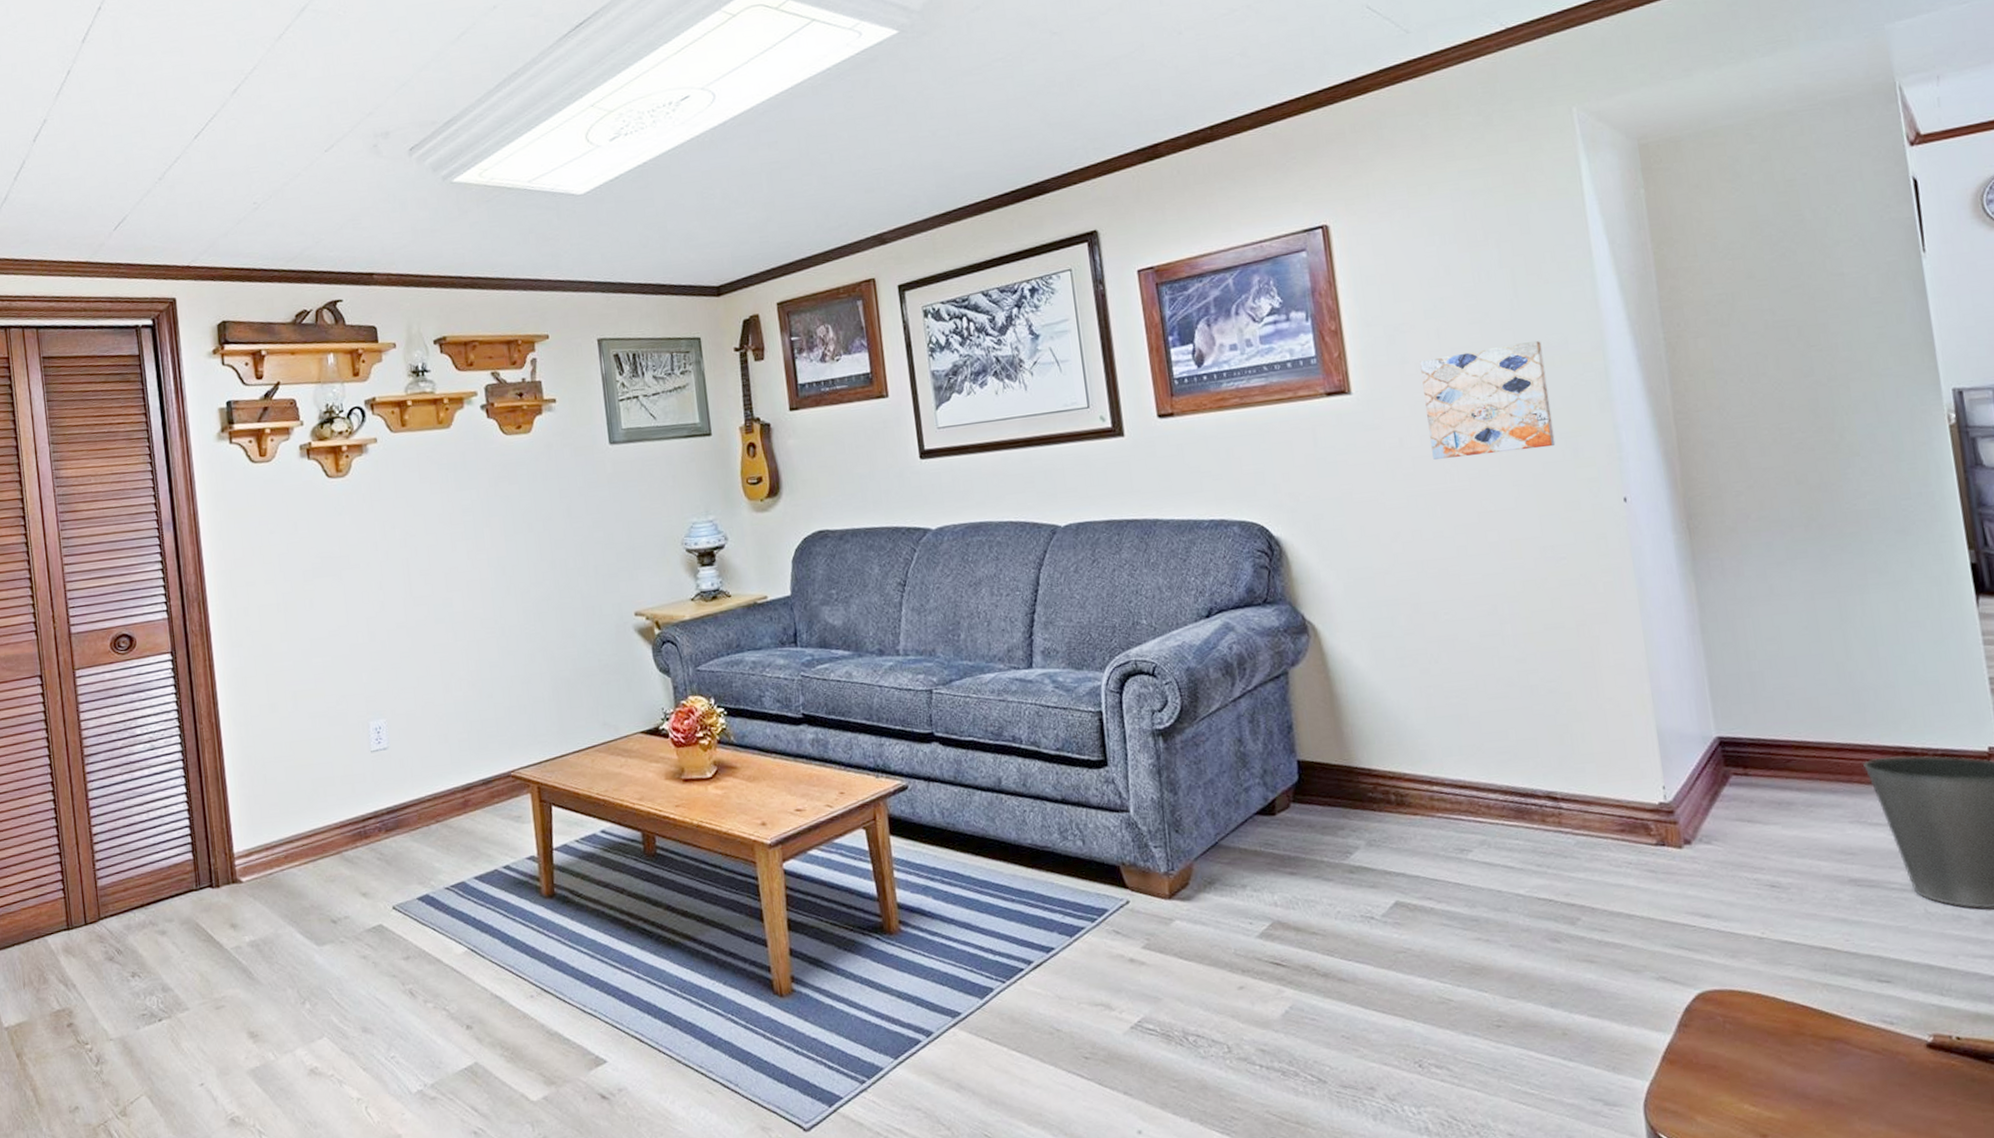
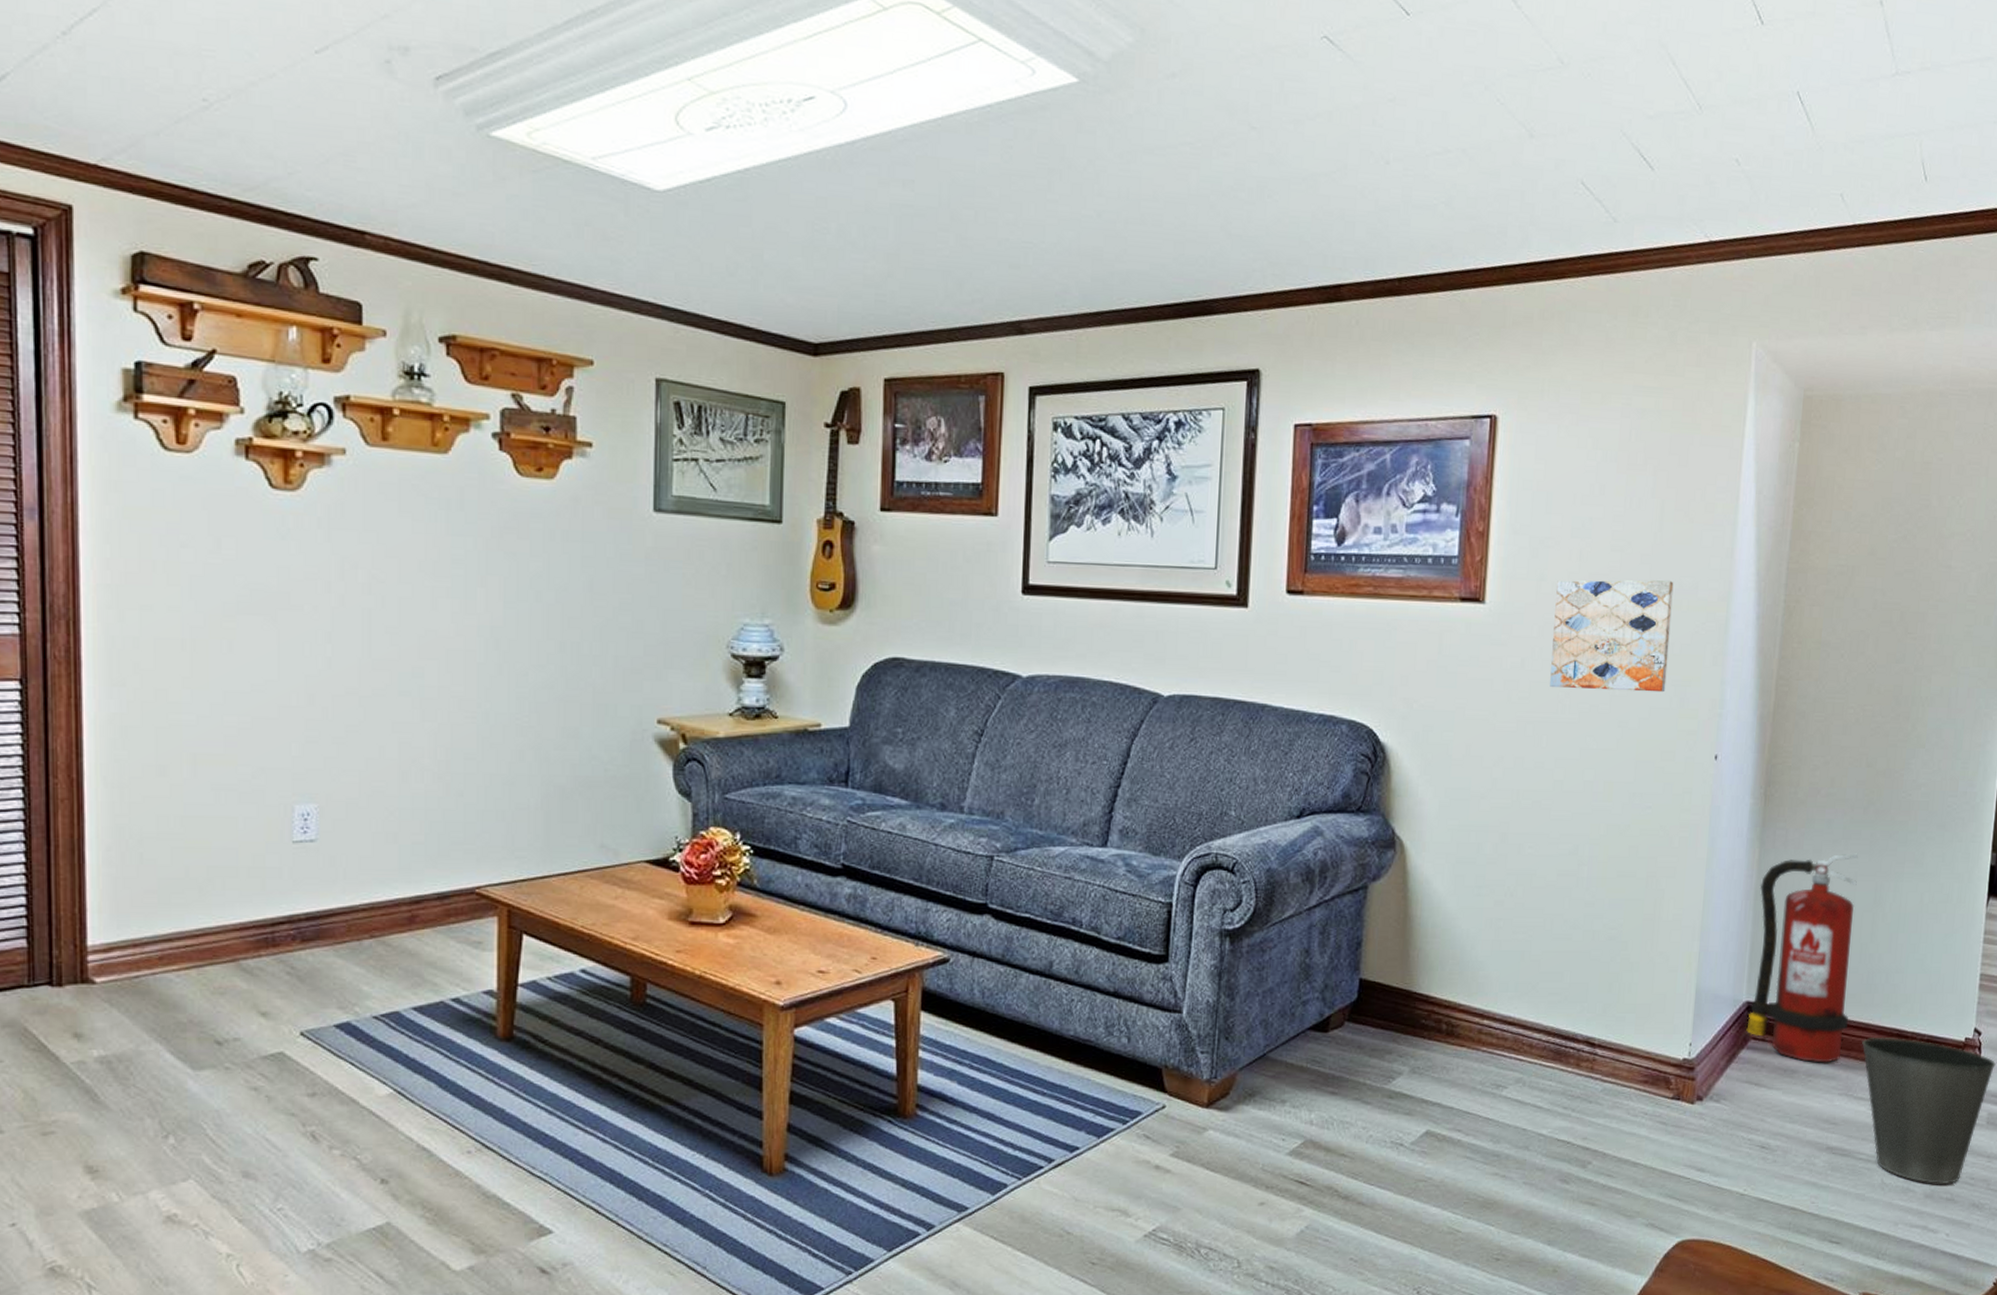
fire extinguisher: none [1704,572,1842,793] -> present [1746,853,1858,1063]

